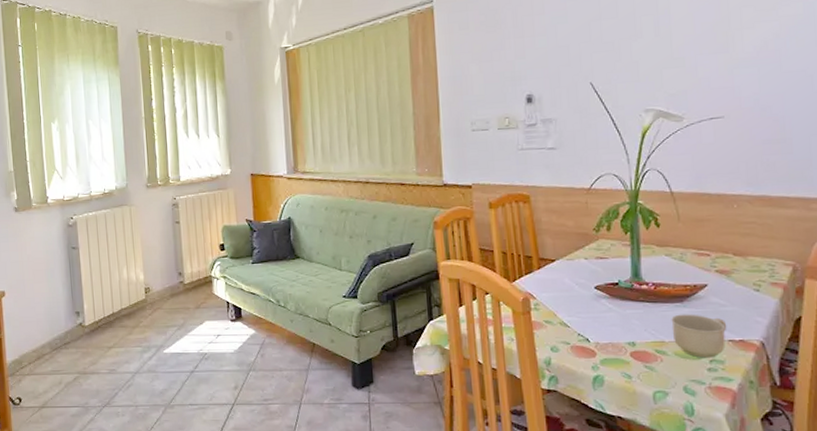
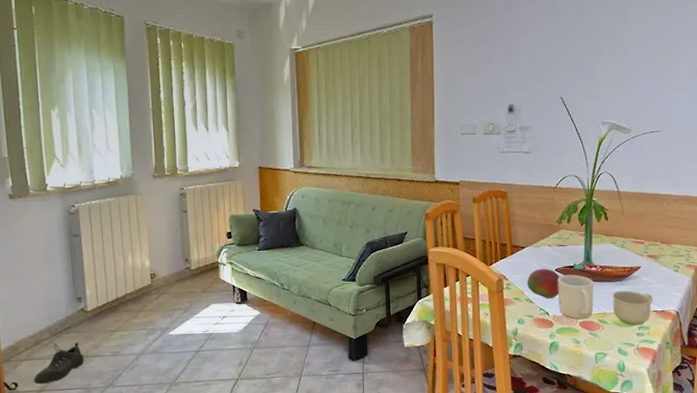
shoe: none [35,358,83,401] -> present [33,342,85,385]
fruit: none [559,286,601,323] -> present [527,269,560,299]
mug: none [598,293,648,349] -> present [558,274,594,319]

